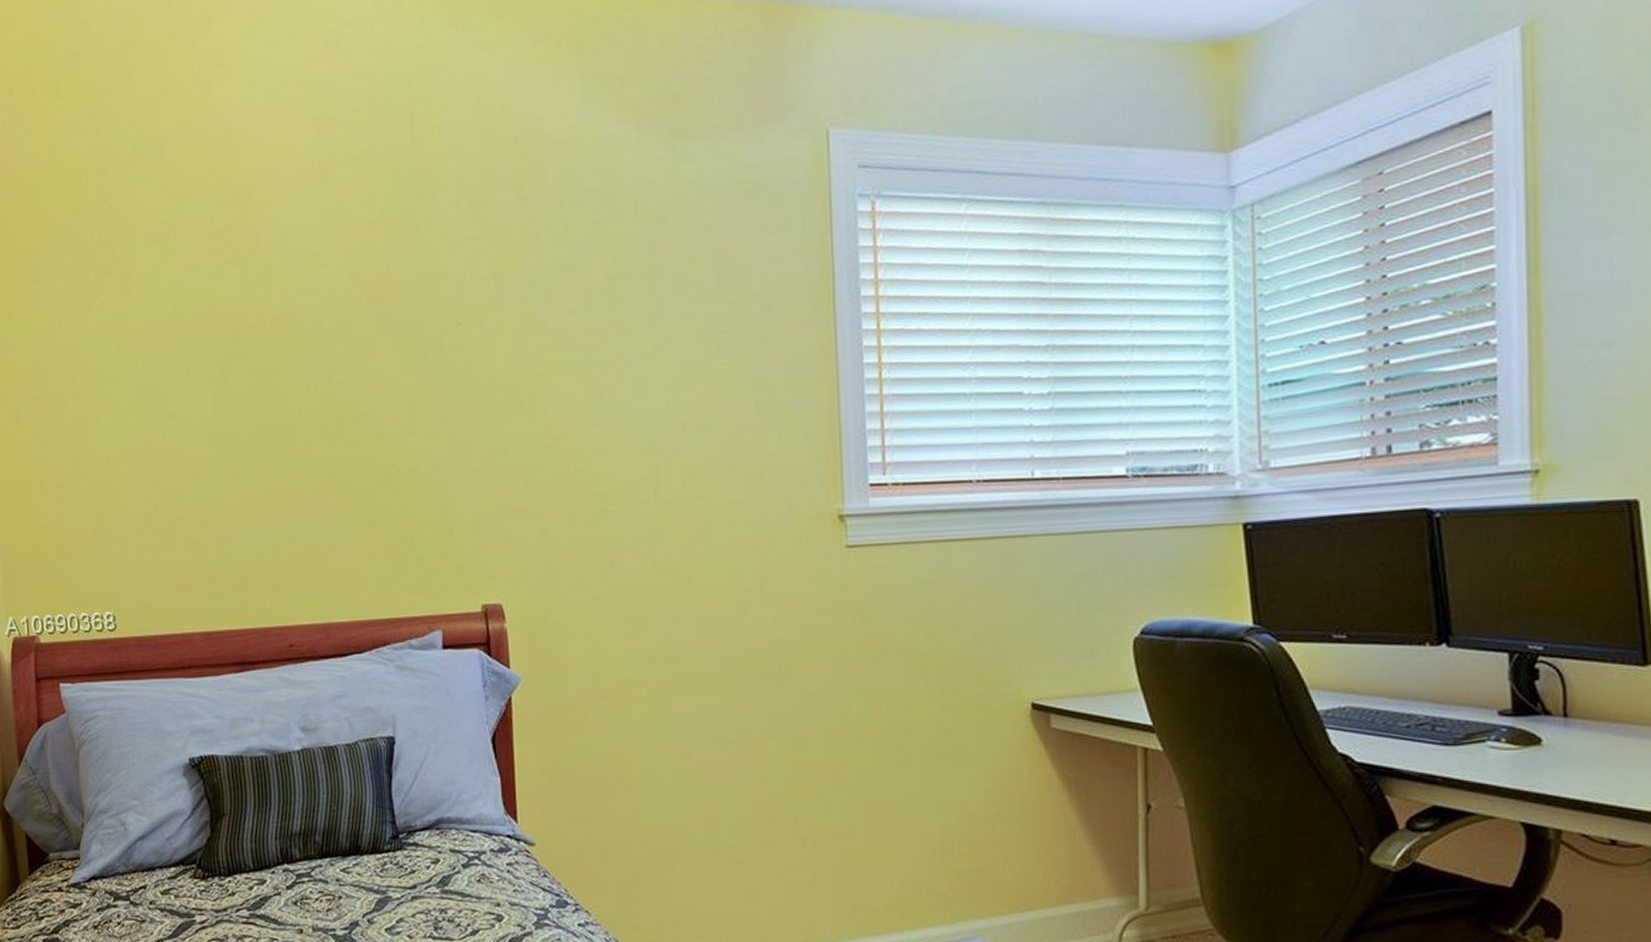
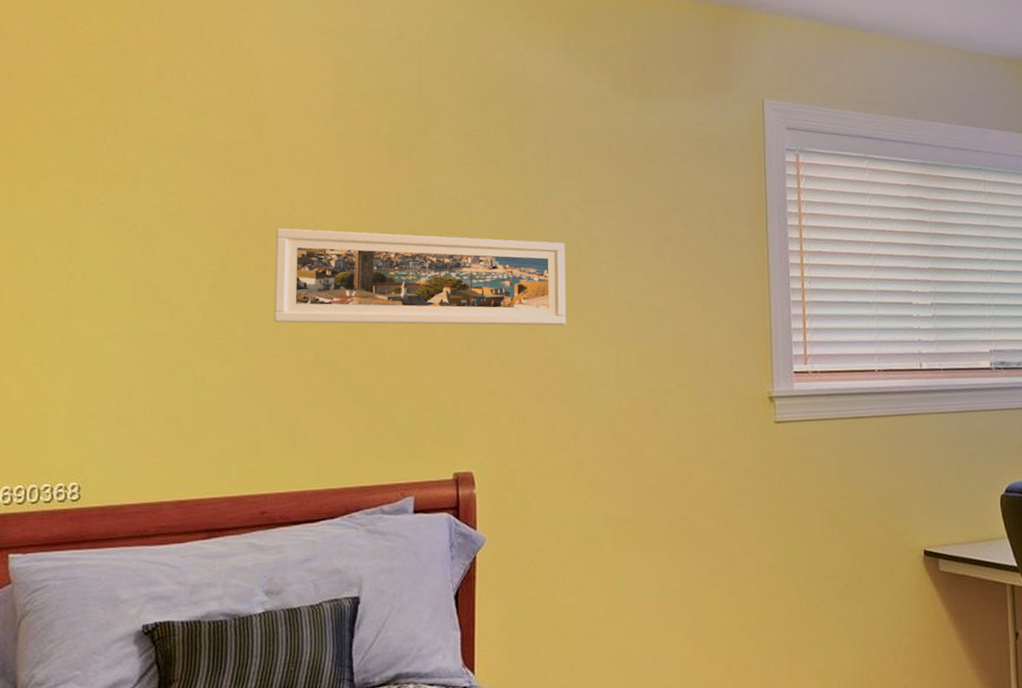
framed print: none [274,327,596,438] -> present [273,228,566,326]

